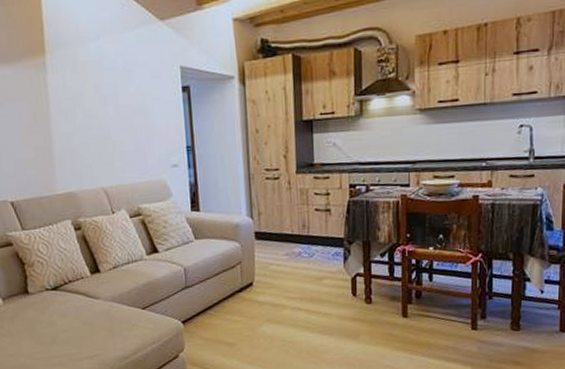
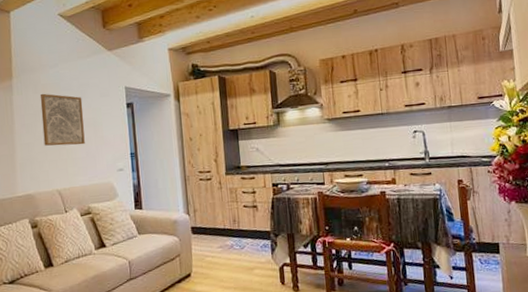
wall art: none [79,72,134,137] -> present [40,93,85,146]

